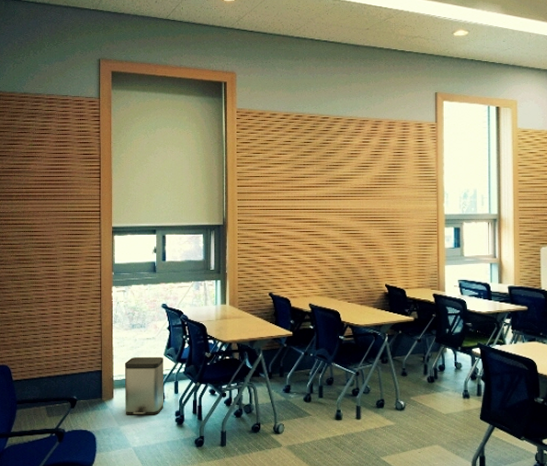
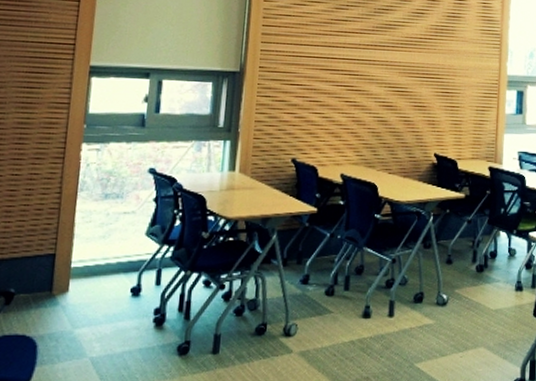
pedal bin: present [124,356,164,415] -> none [83,236,144,314]

